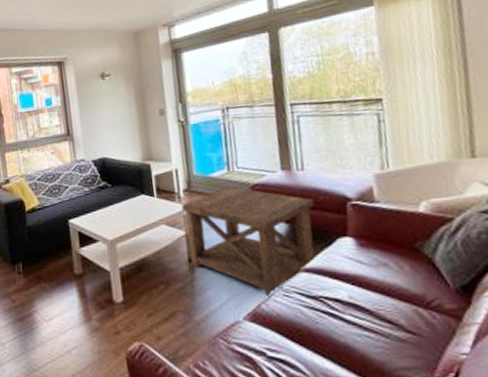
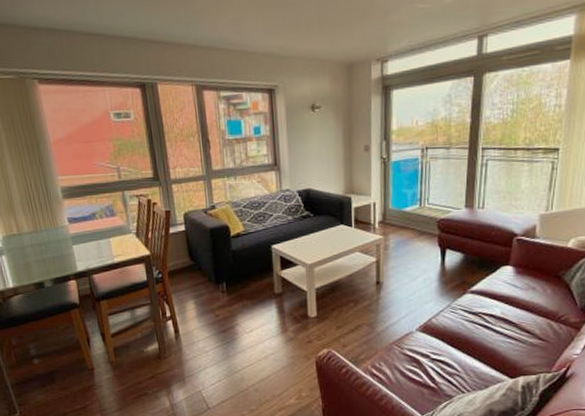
side table: present [181,186,316,298] -> none [375,220,488,313]

